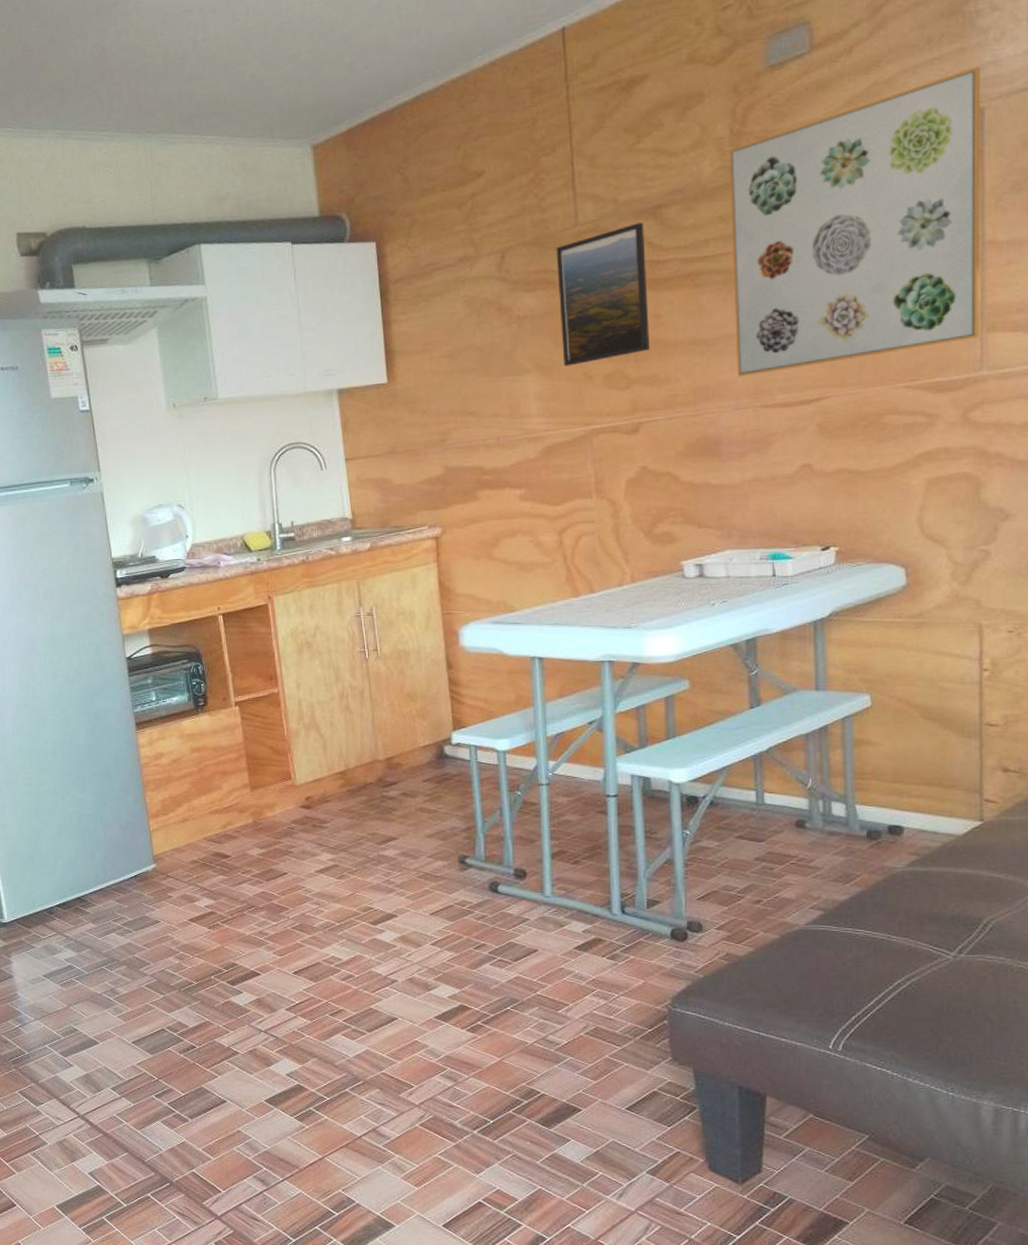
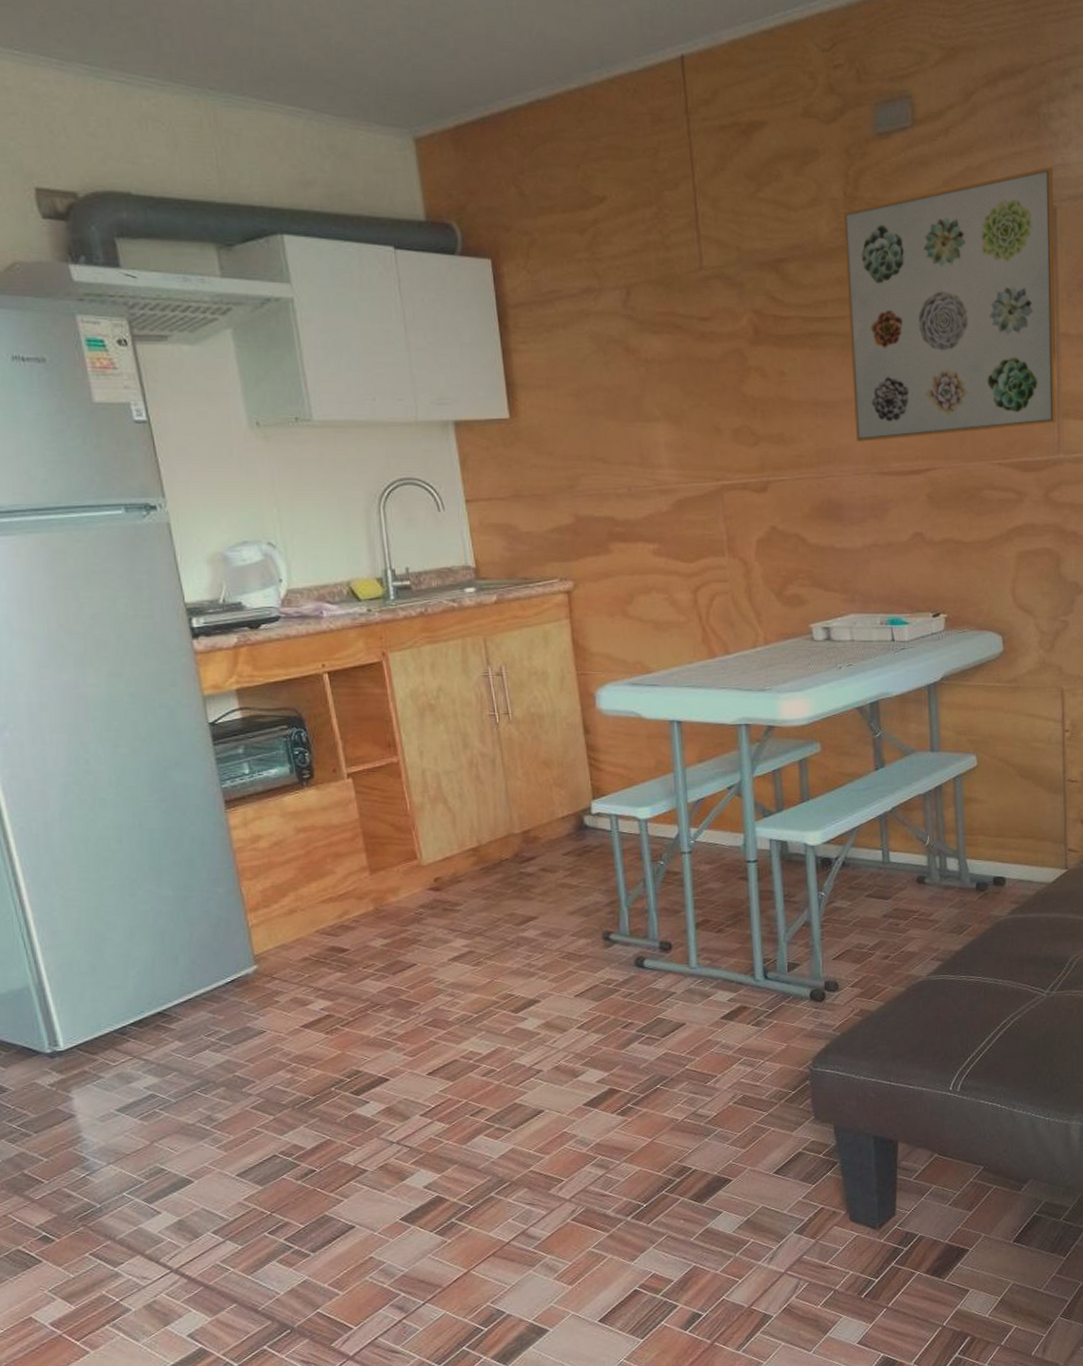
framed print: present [556,222,650,367] -> none [681,275,775,417]

